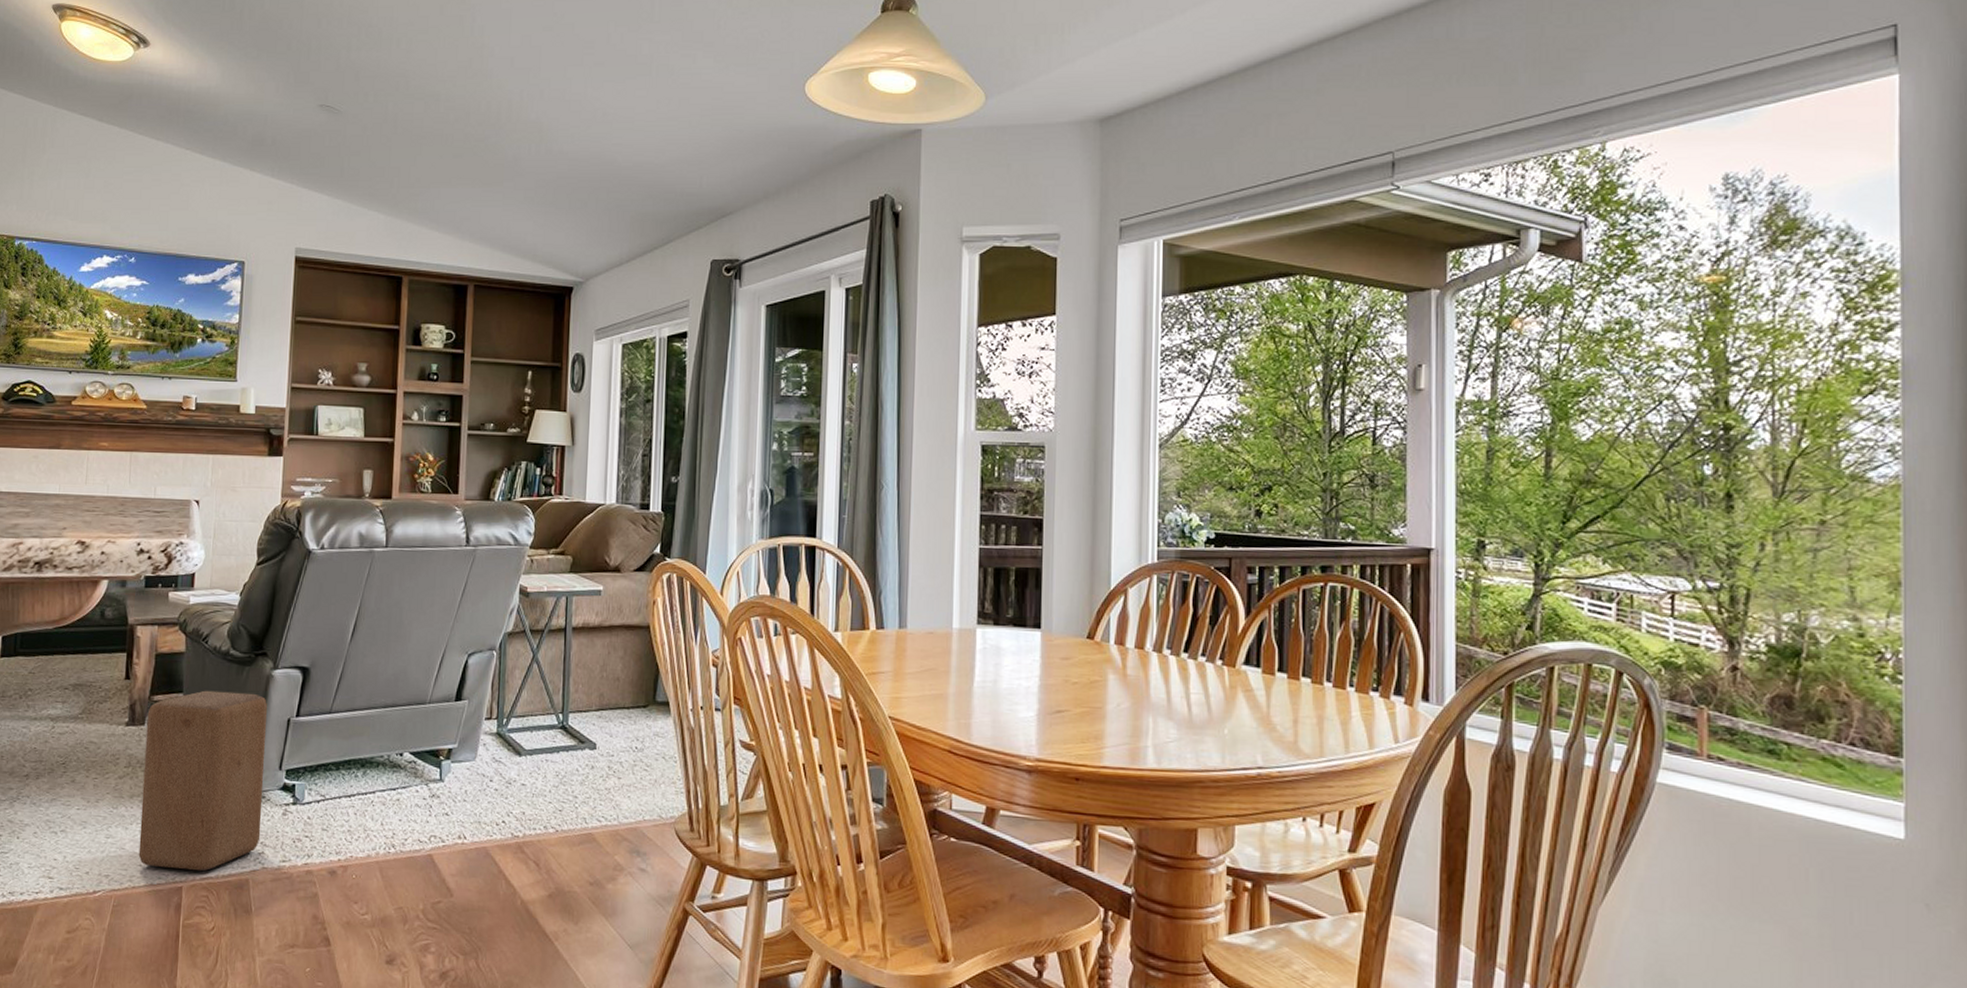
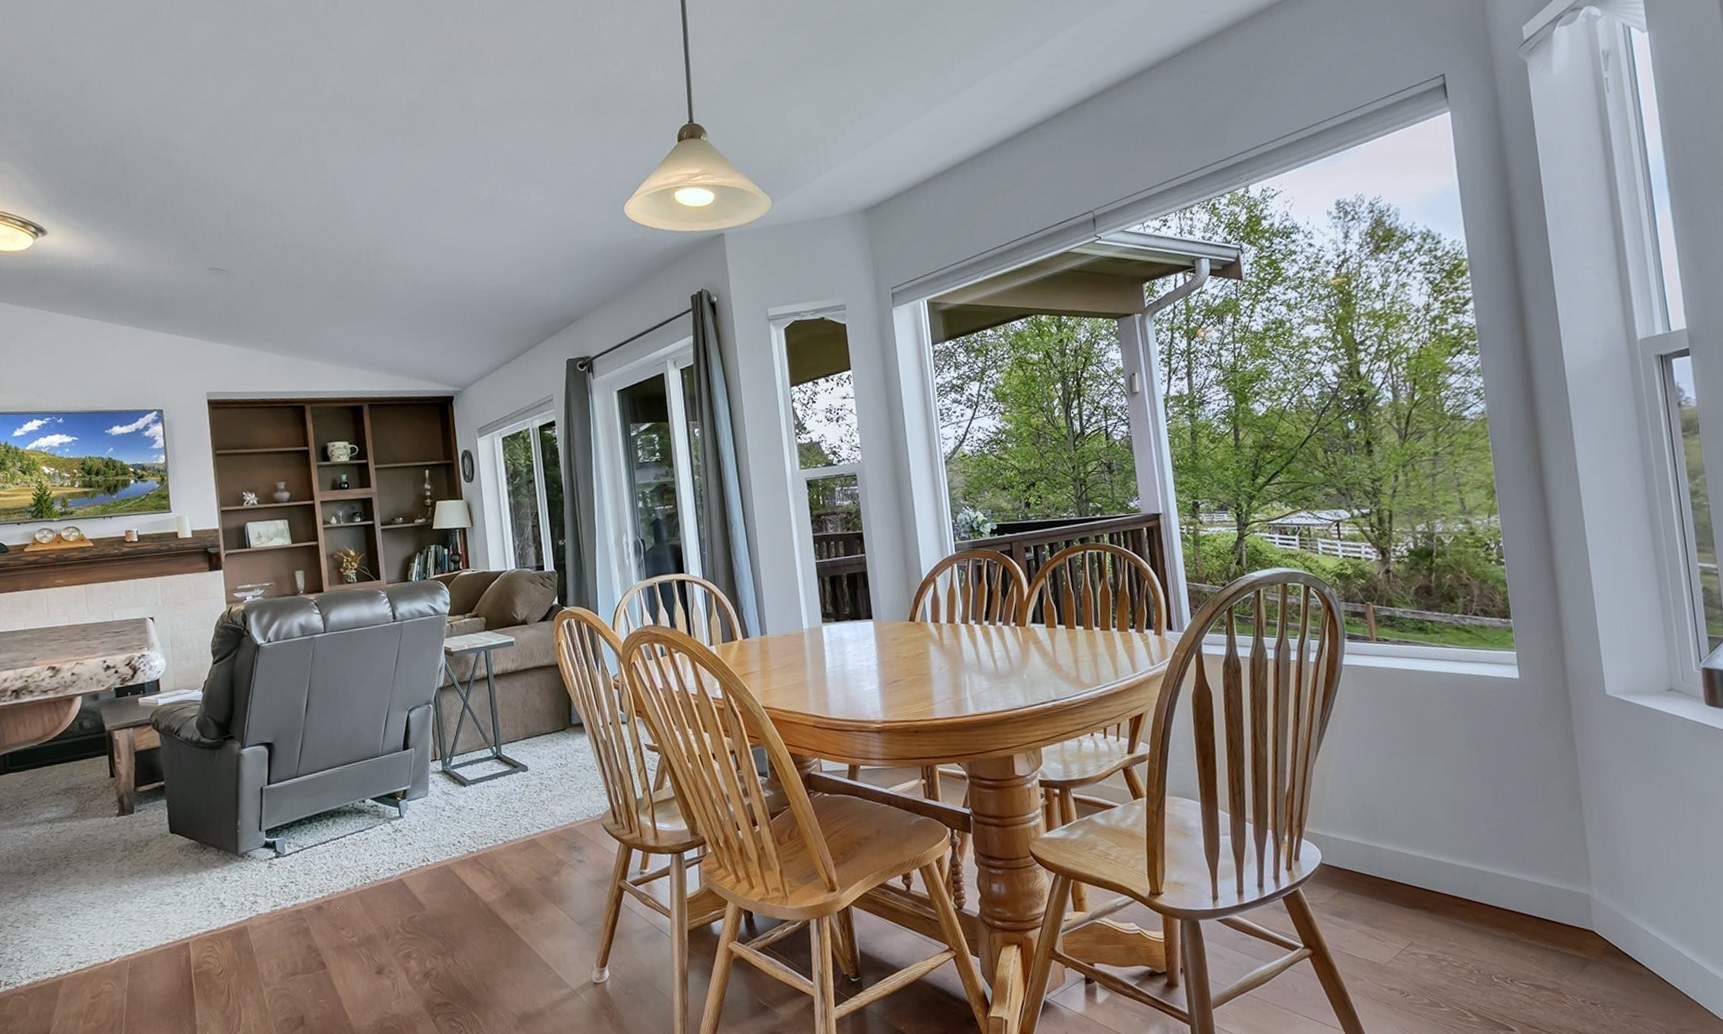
stool: present [138,690,268,872] -> none [135,771,252,930]

